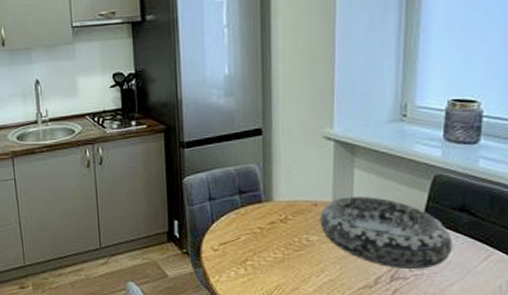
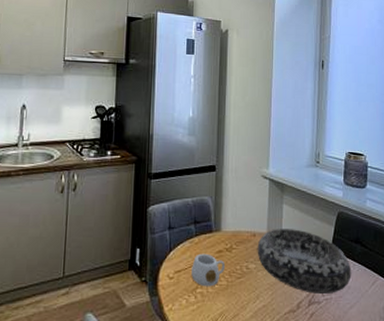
mug: none [239,225,279,260] -> present [191,253,225,287]

